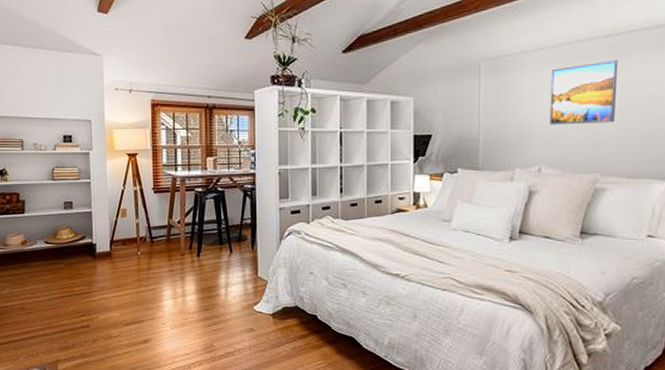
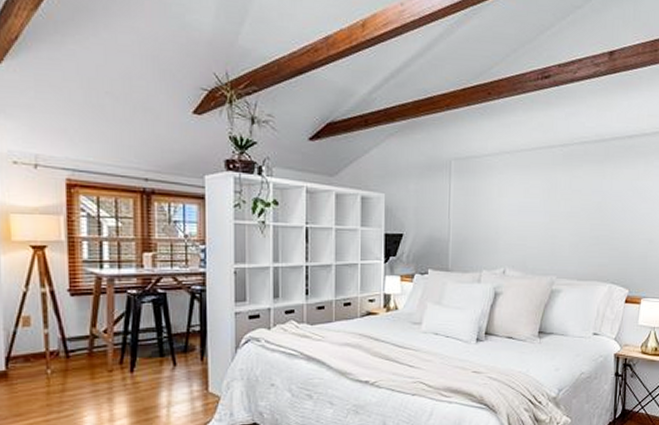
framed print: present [549,59,619,125] -> none [513,168,572,229]

